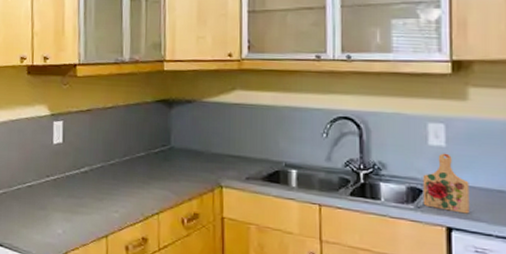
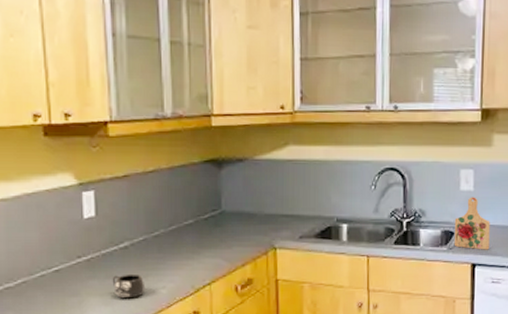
mug: none [73,195,101,218] -> present [112,273,146,299]

